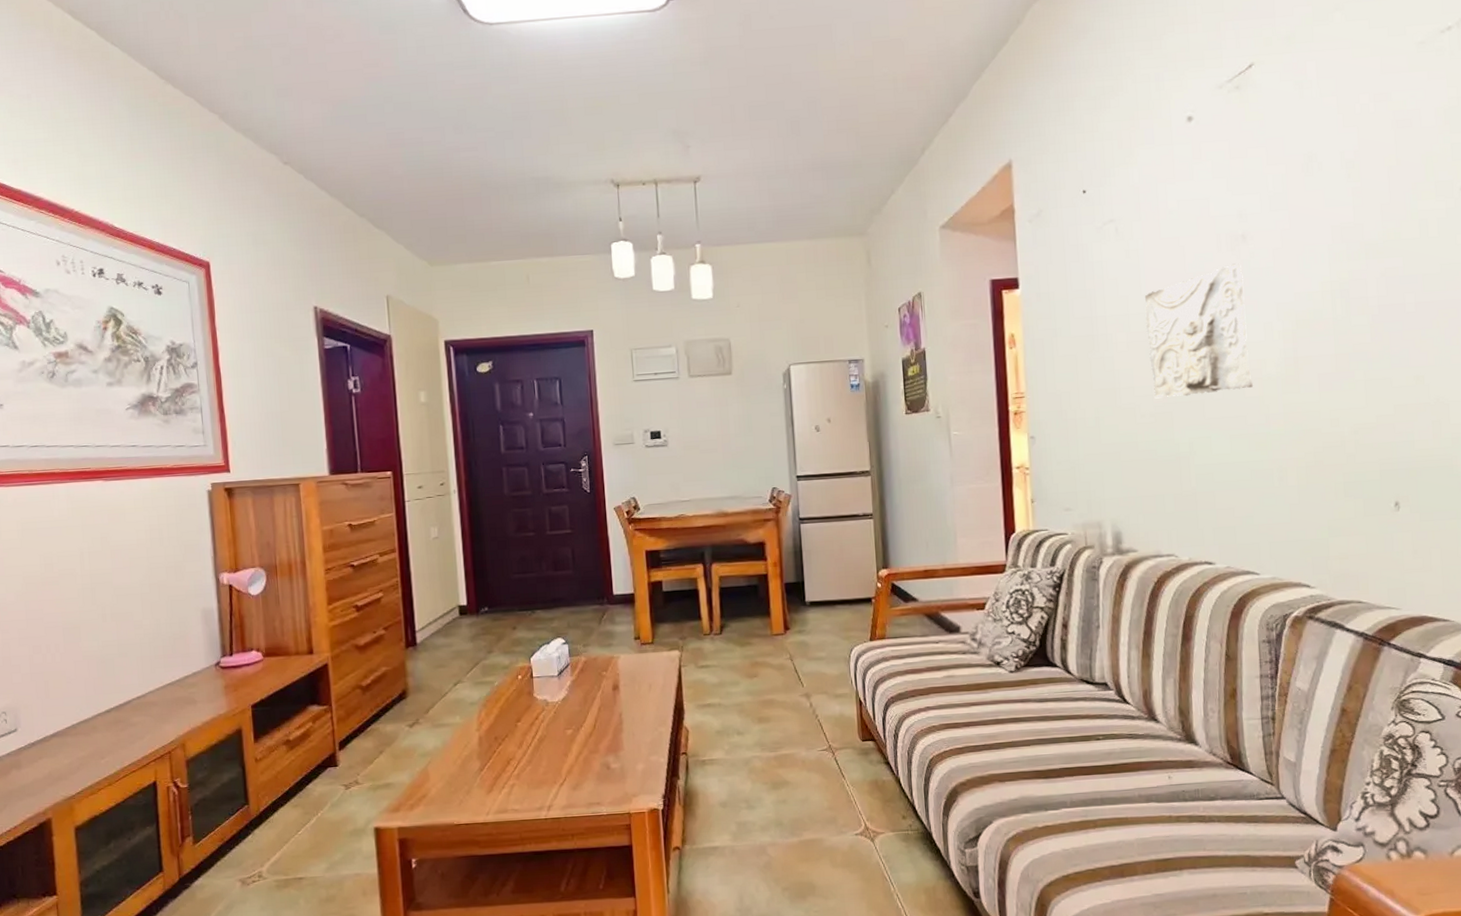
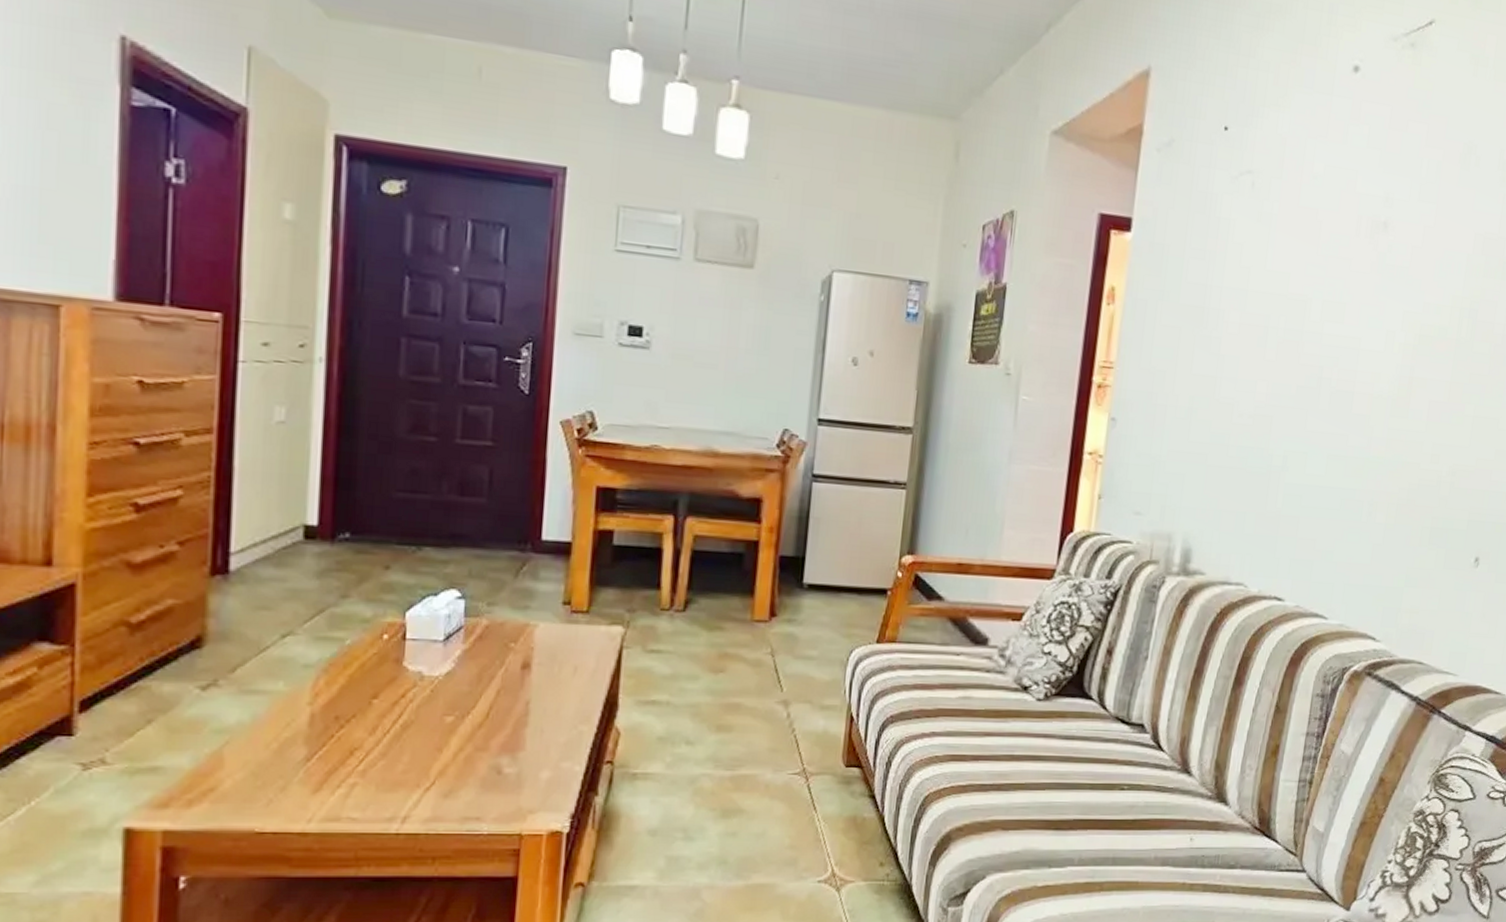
relief sculpture: present [1144,263,1254,399] -> none [1257,254,1377,403]

